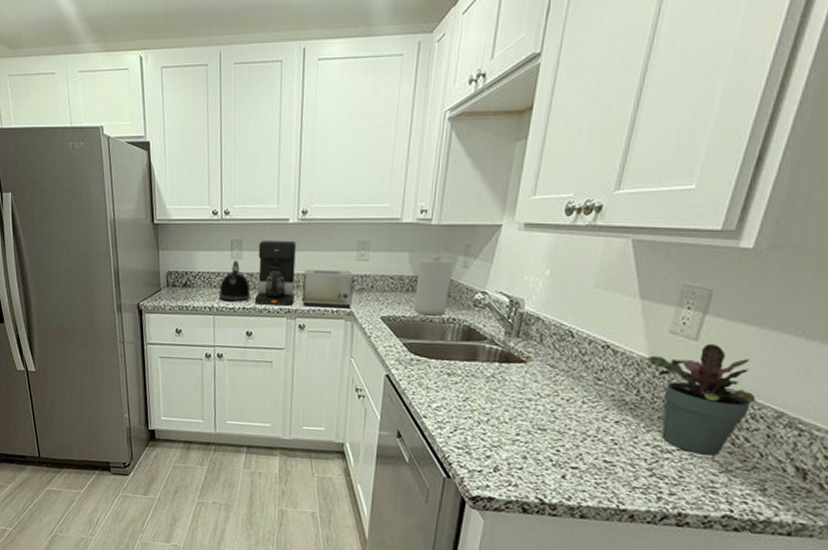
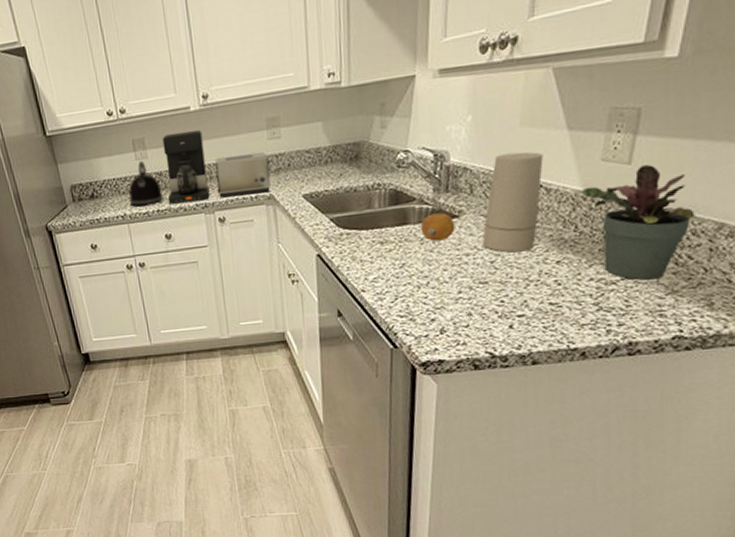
paper towel holder: present [414,256,453,316] -> none [334,120,371,186]
fruit: none [487,355,522,382] -> present [420,212,455,242]
canister: none [546,310,614,407] -> present [483,152,543,253]

